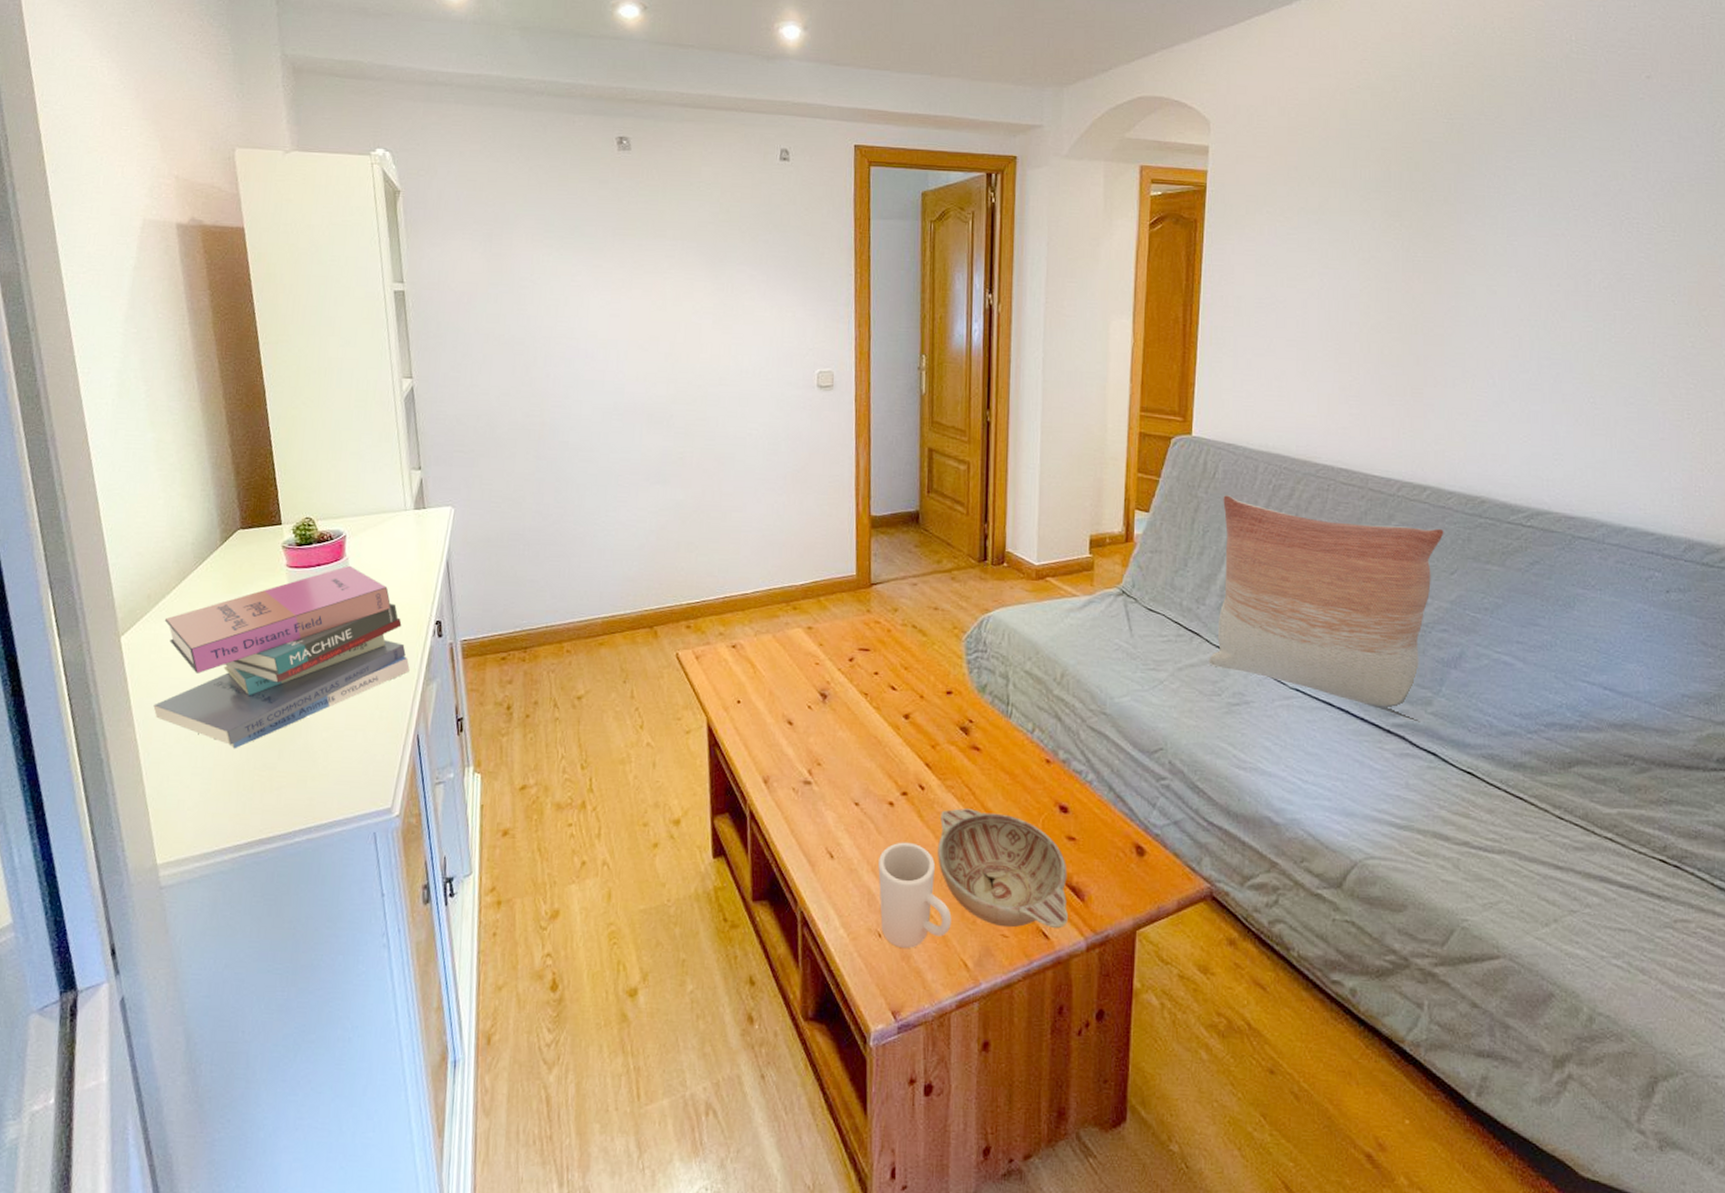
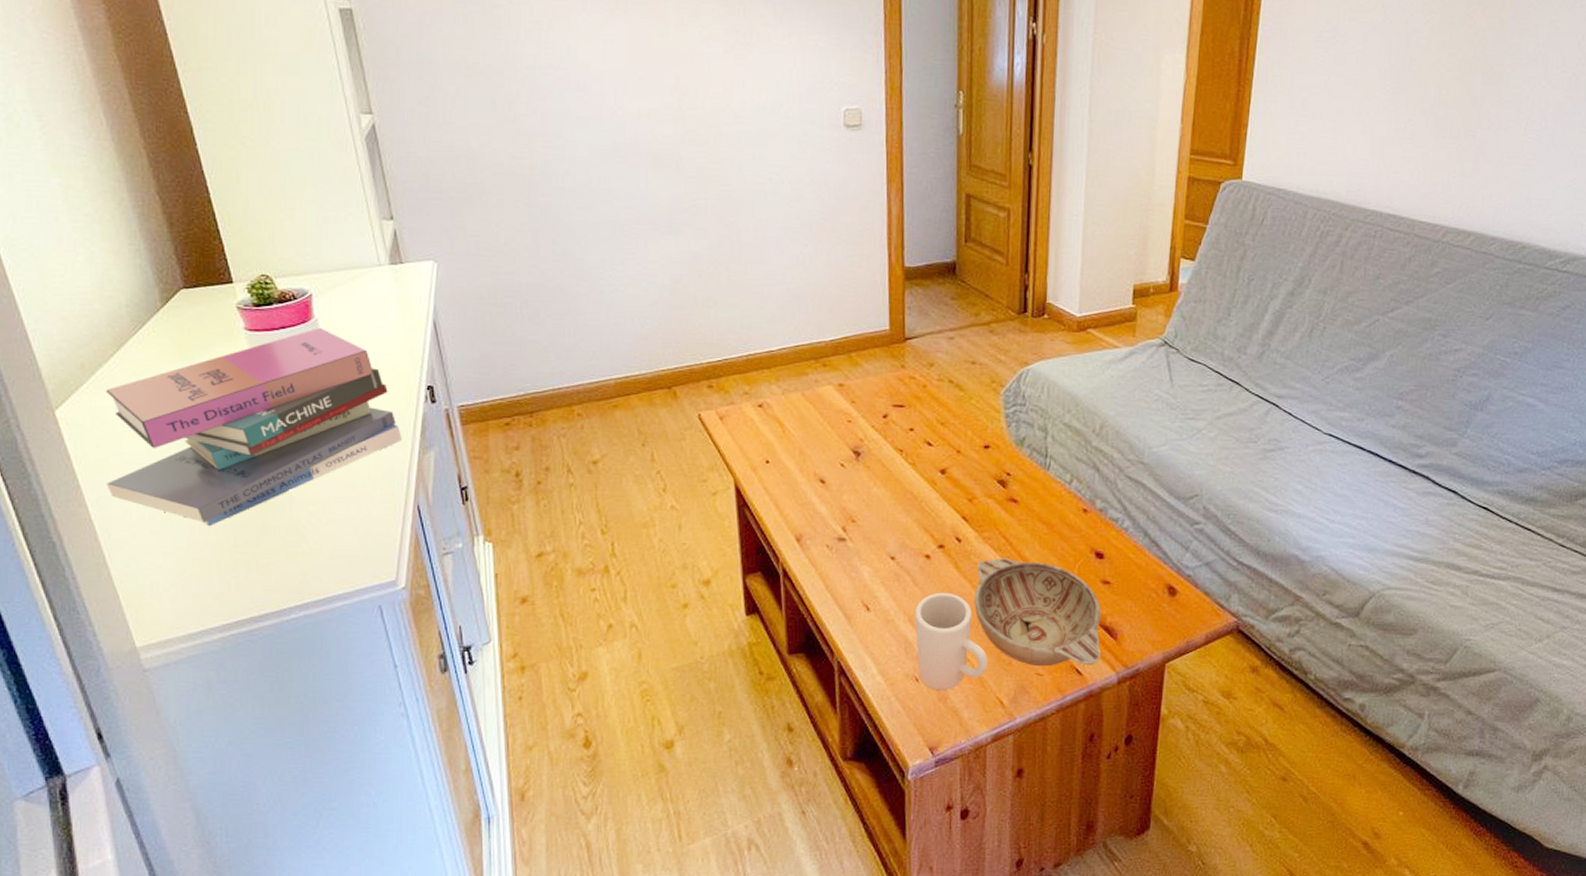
pillow: present [1209,495,1444,721] -> none [1247,242,1484,461]

